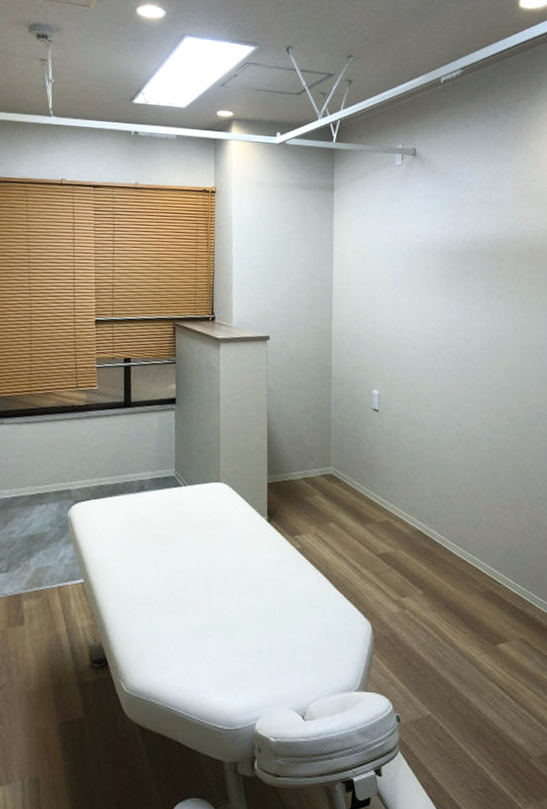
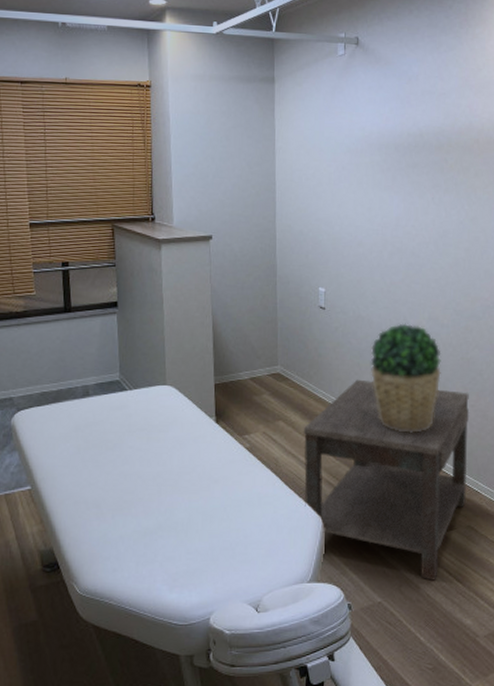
side table: none [354,483,523,695] -> present [303,379,470,581]
potted plant: none [422,428,495,540] -> present [370,323,441,433]

